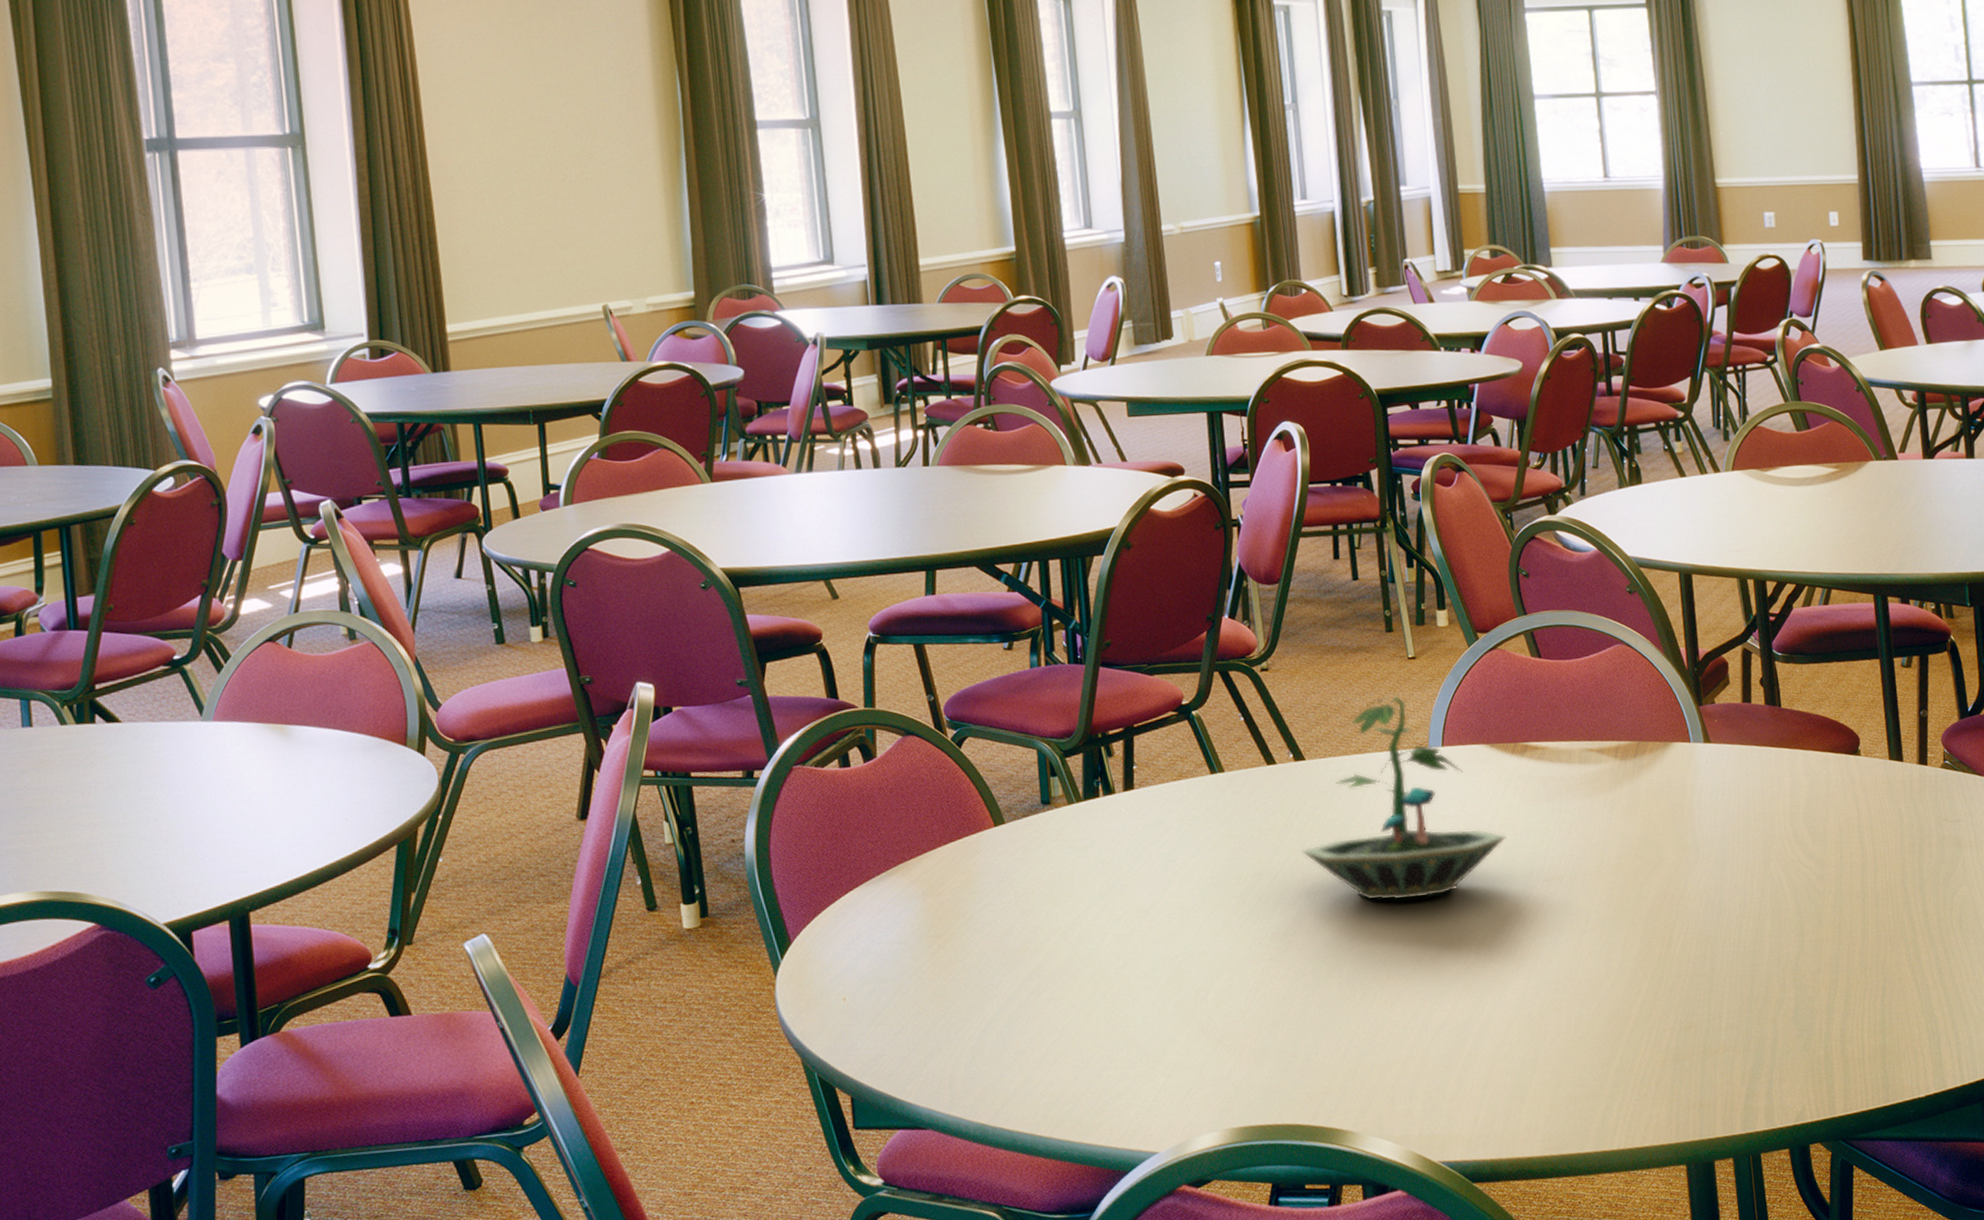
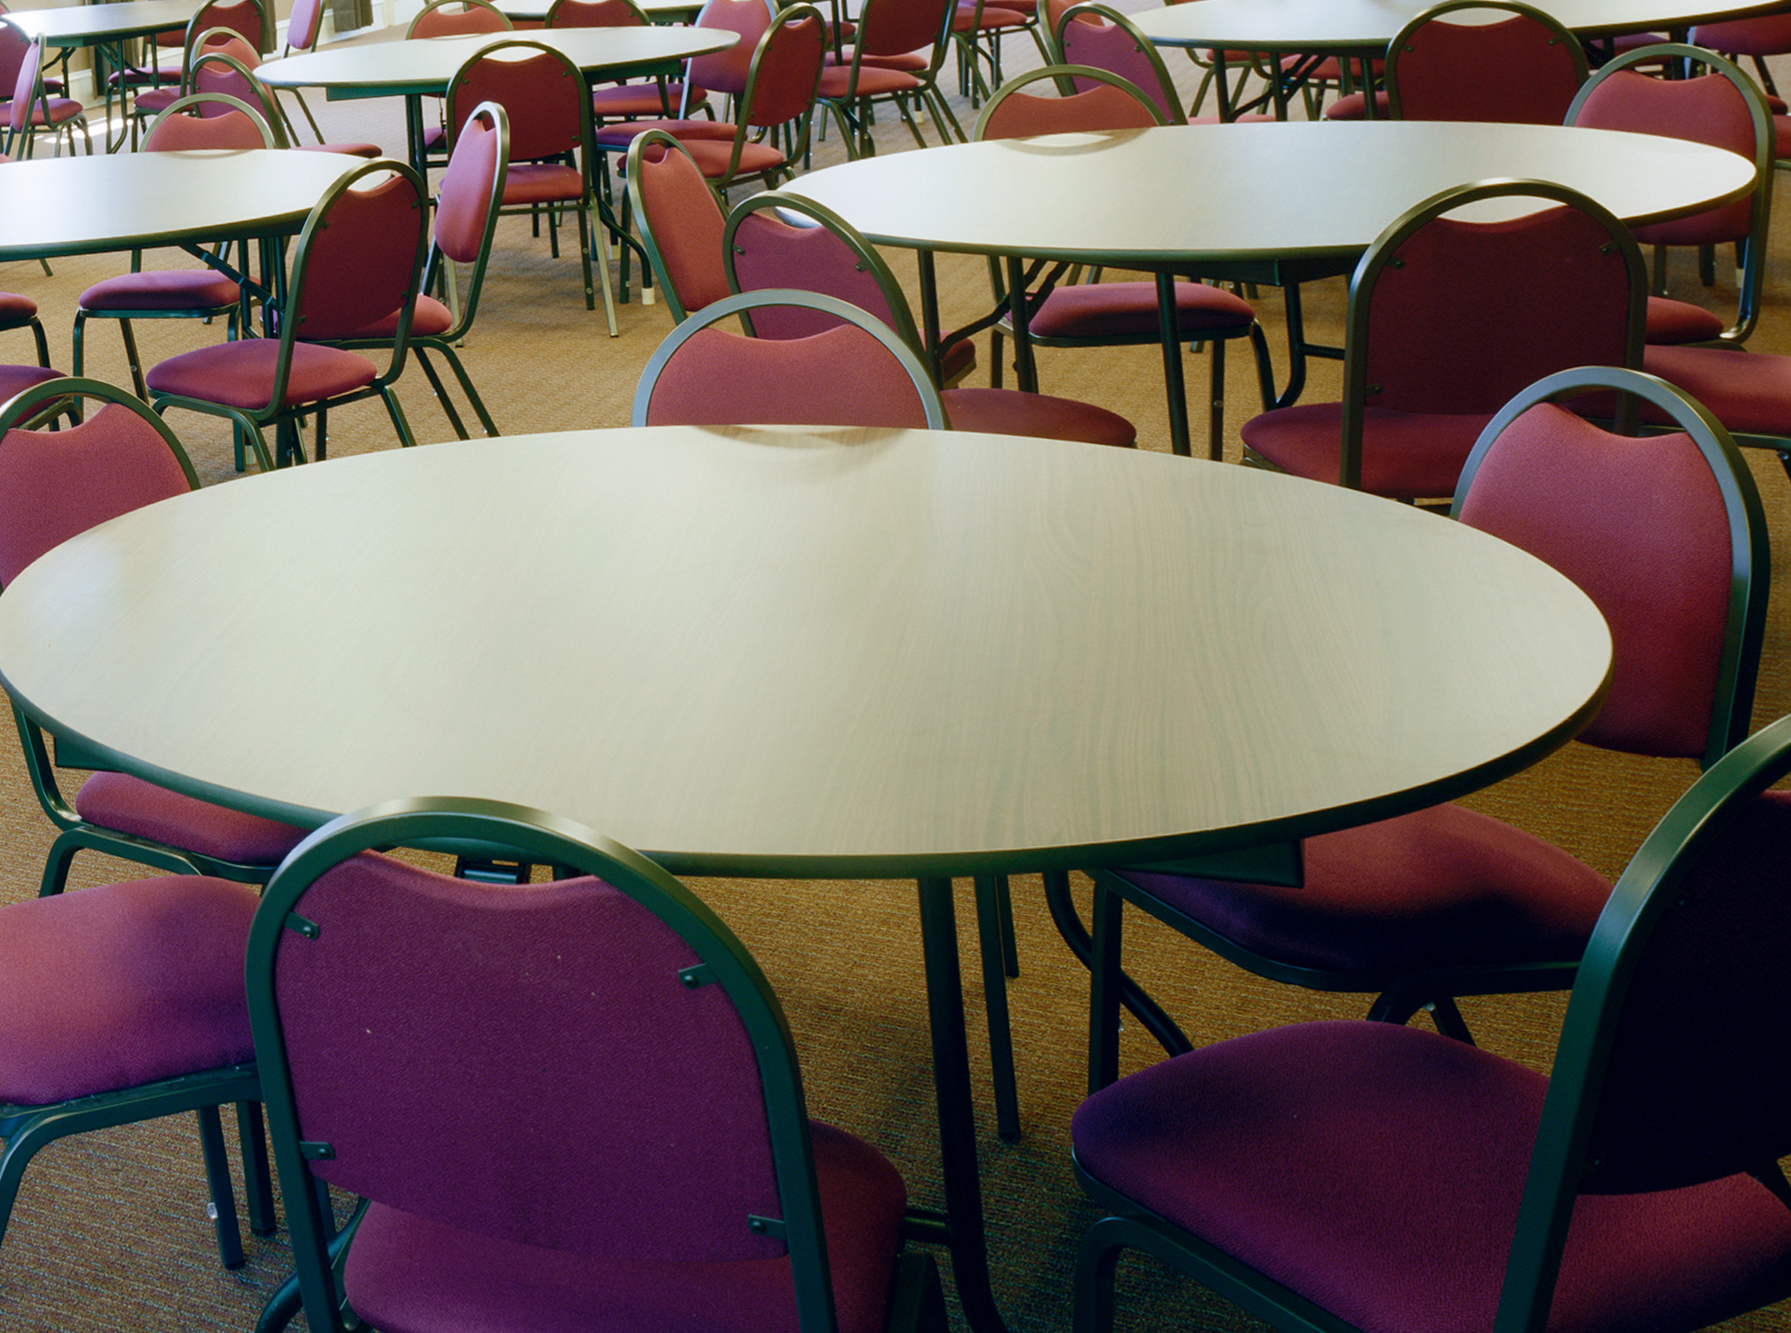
terrarium: present [1302,695,1507,901] -> none [495,374,716,581]

